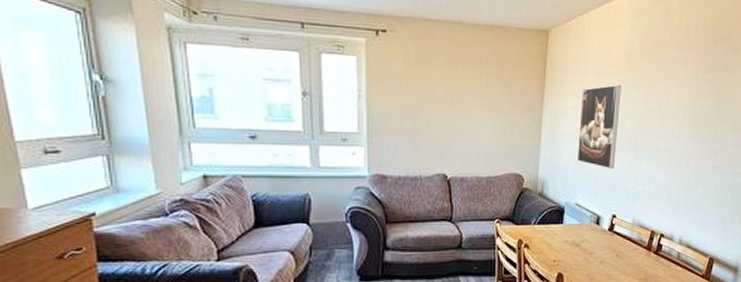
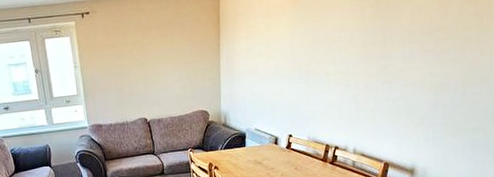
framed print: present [578,84,621,170] -> none [252,21,289,97]

